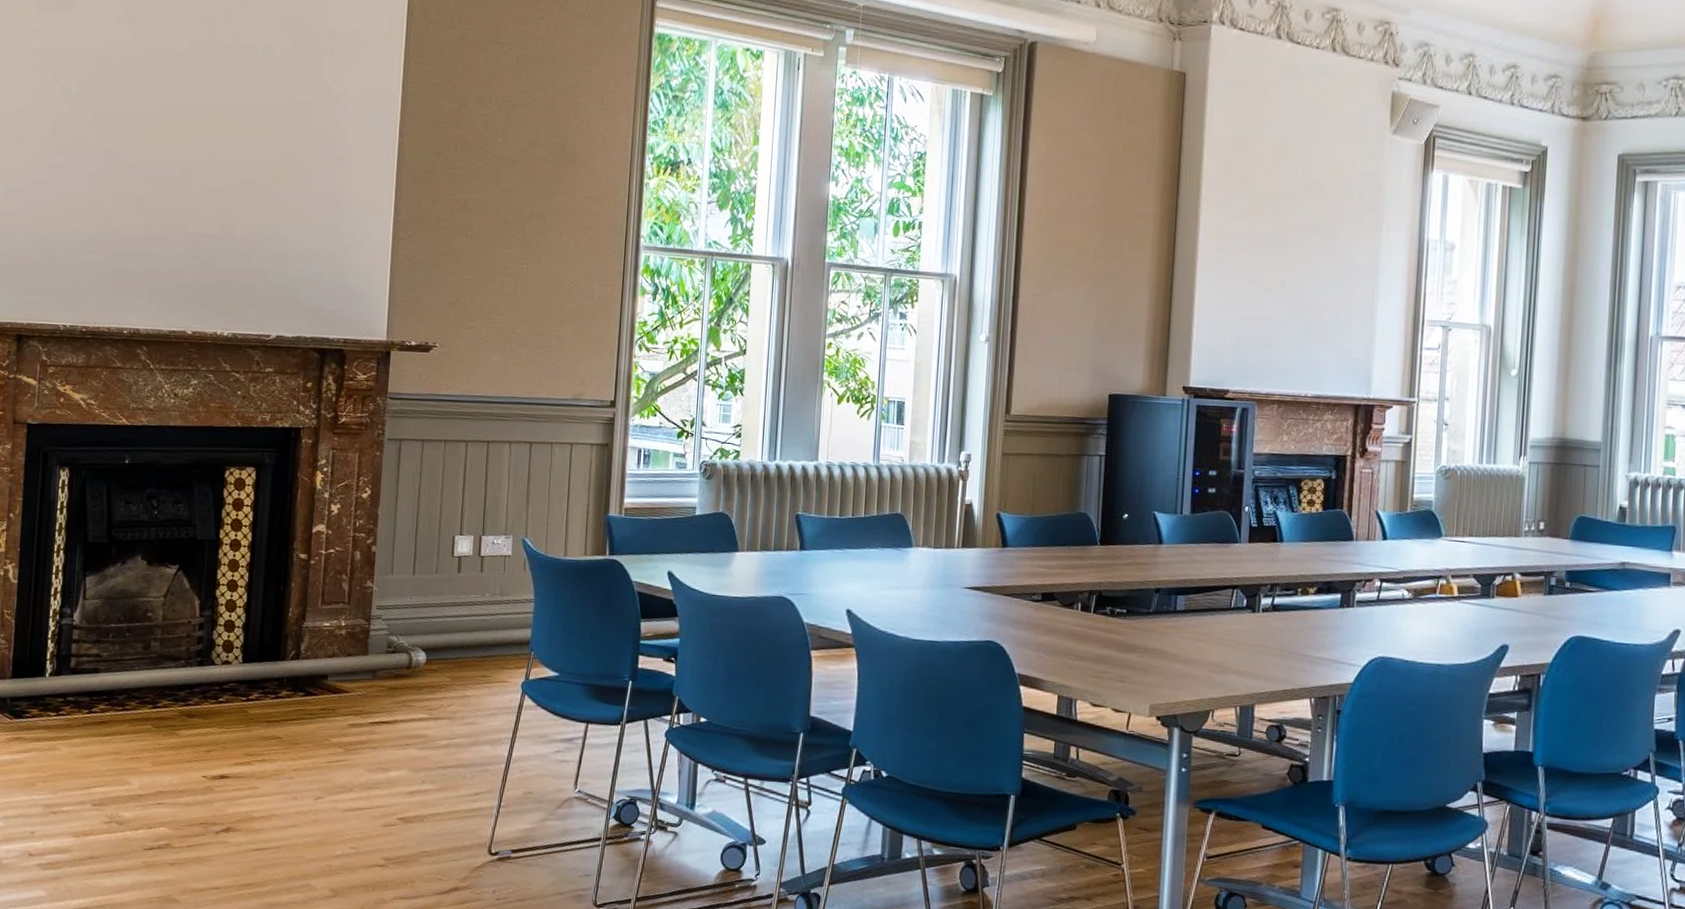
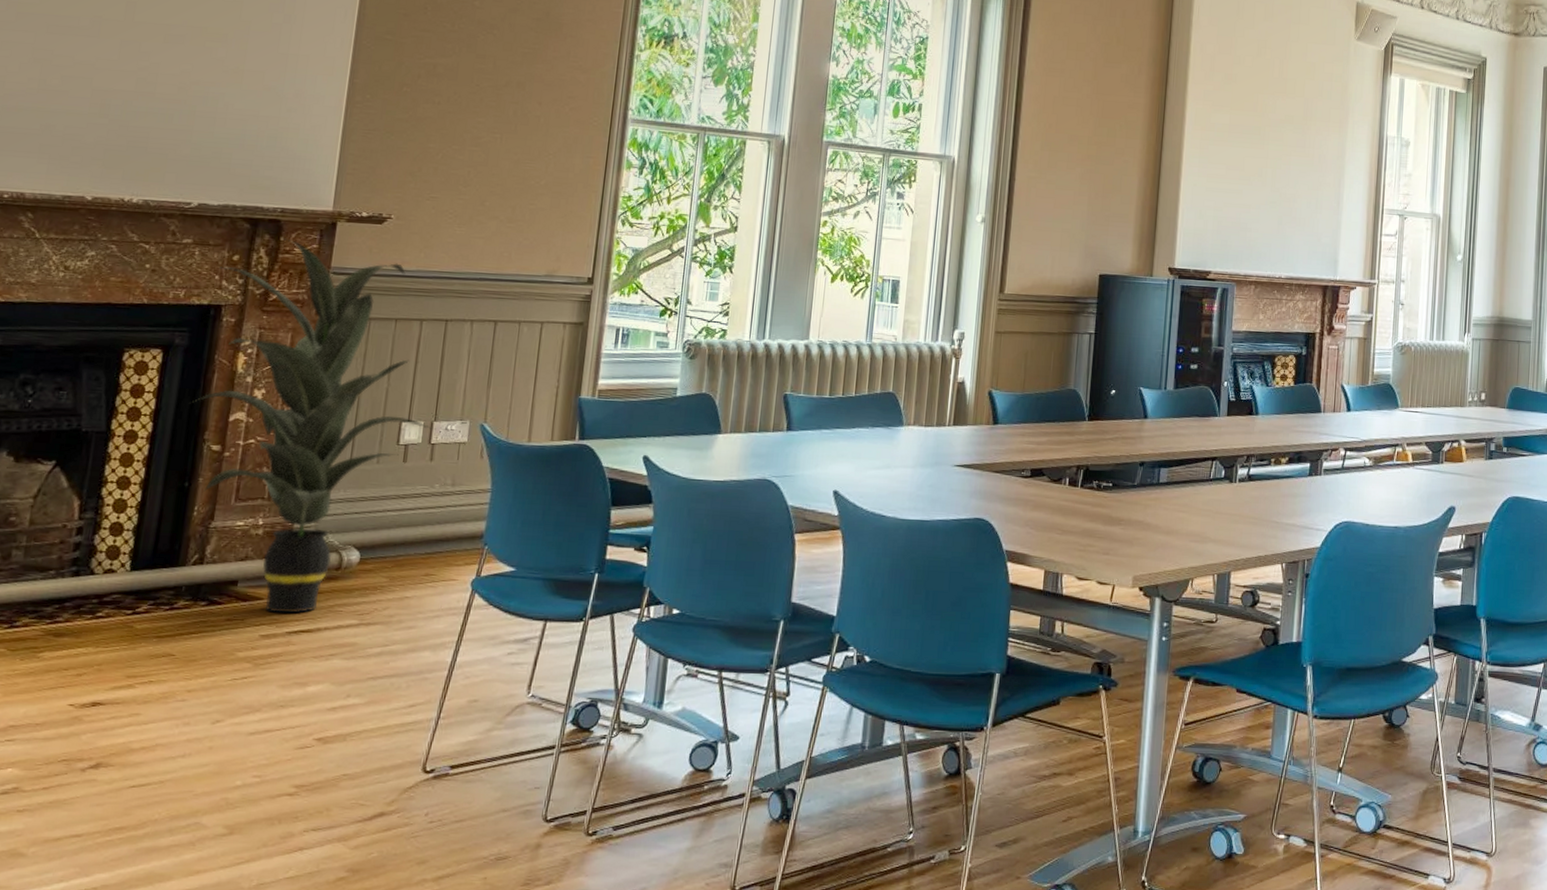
indoor plant: none [279,366,484,707] -> present [188,238,436,614]

